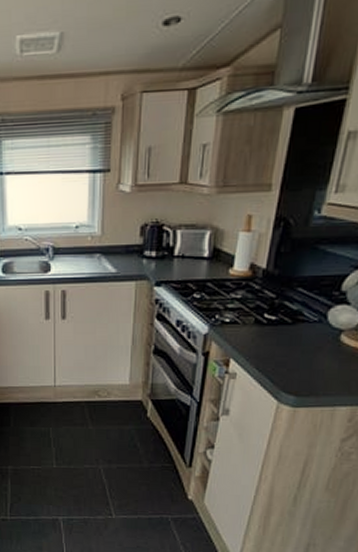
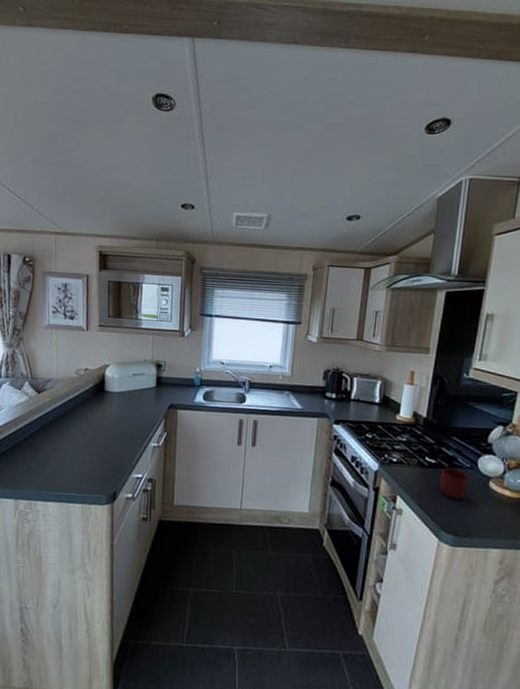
mug: none [279,323,317,358] -> present [439,467,470,500]

